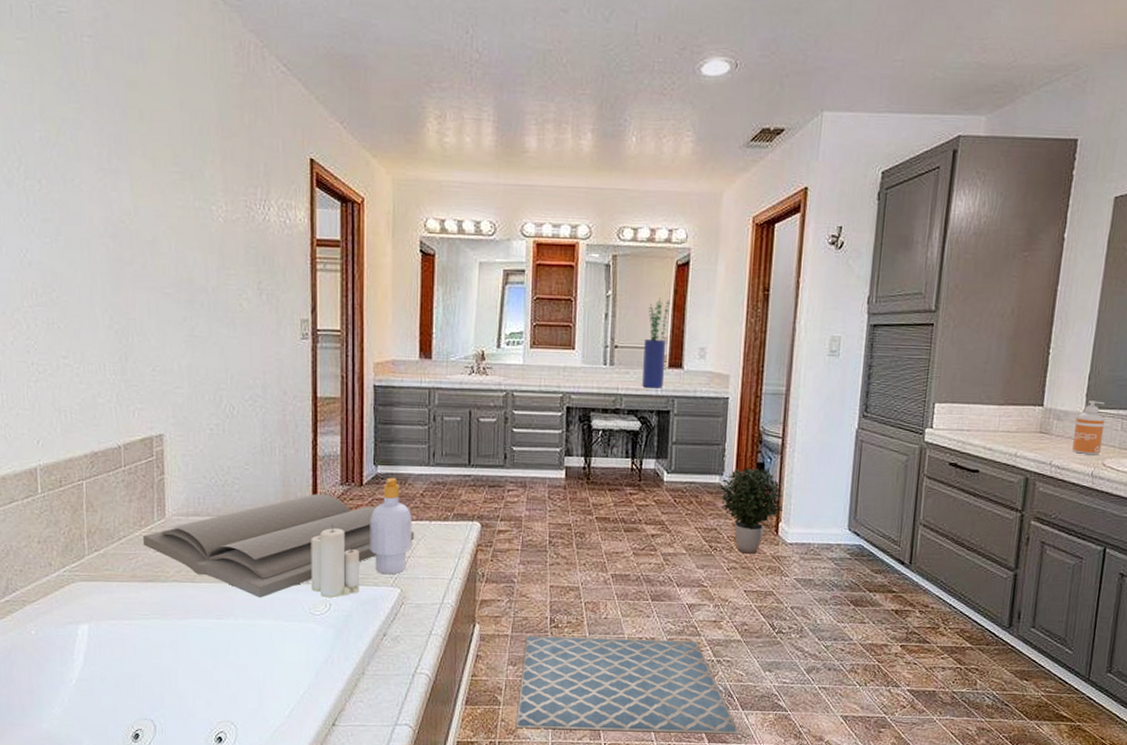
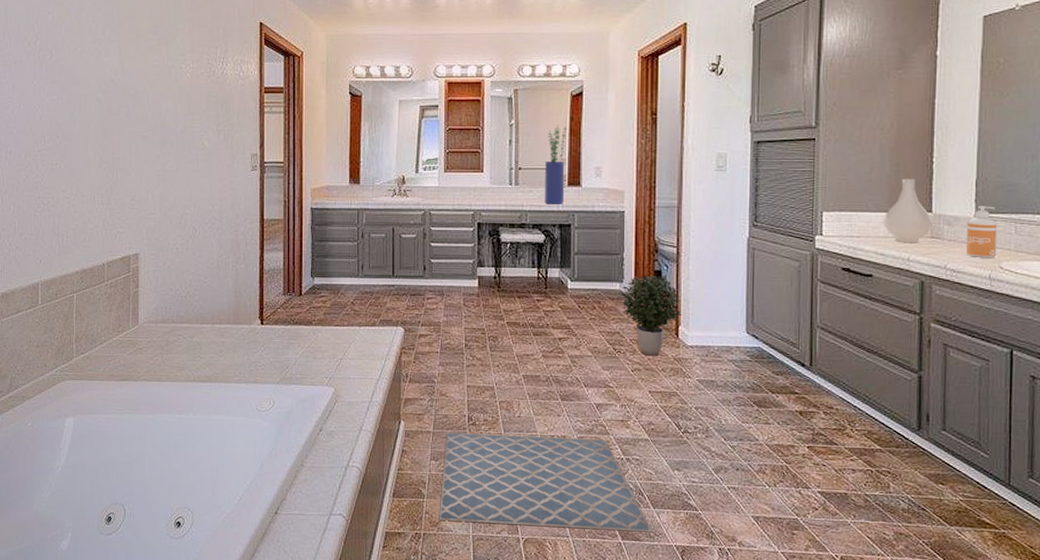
towel: present [142,494,415,598] -> none [119,303,347,395]
candle: present [311,524,359,599] -> none [258,330,299,396]
soap bottle: present [370,477,413,575] -> none [308,288,344,375]
vase: none [994,369,1043,439] -> present [883,178,933,244]

